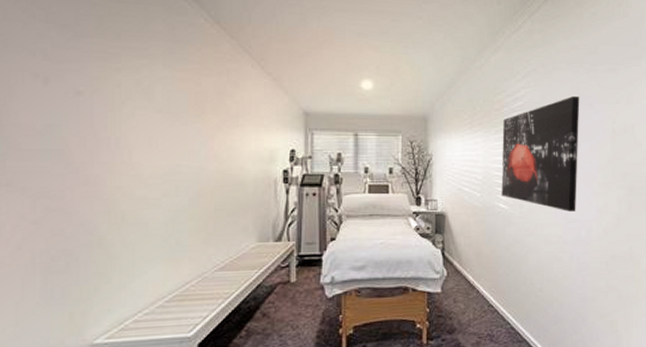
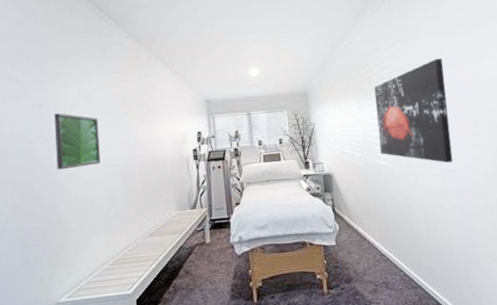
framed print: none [97,106,160,180] -> present [54,113,100,170]

